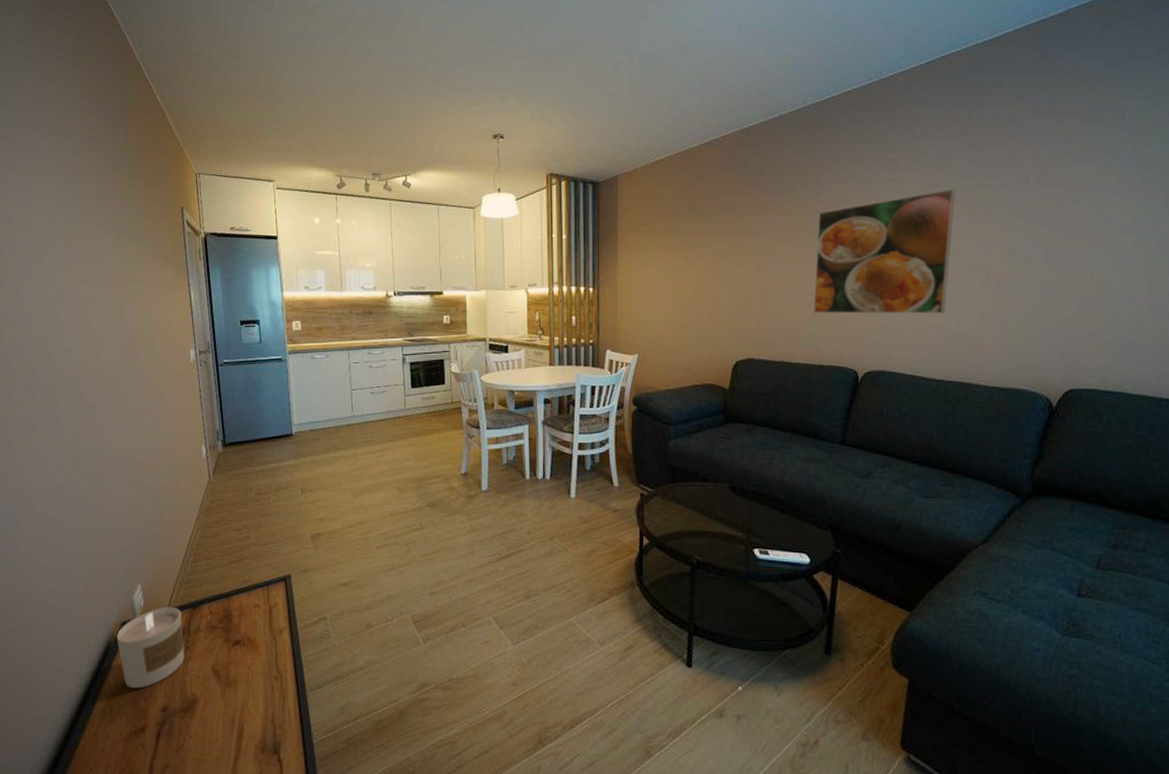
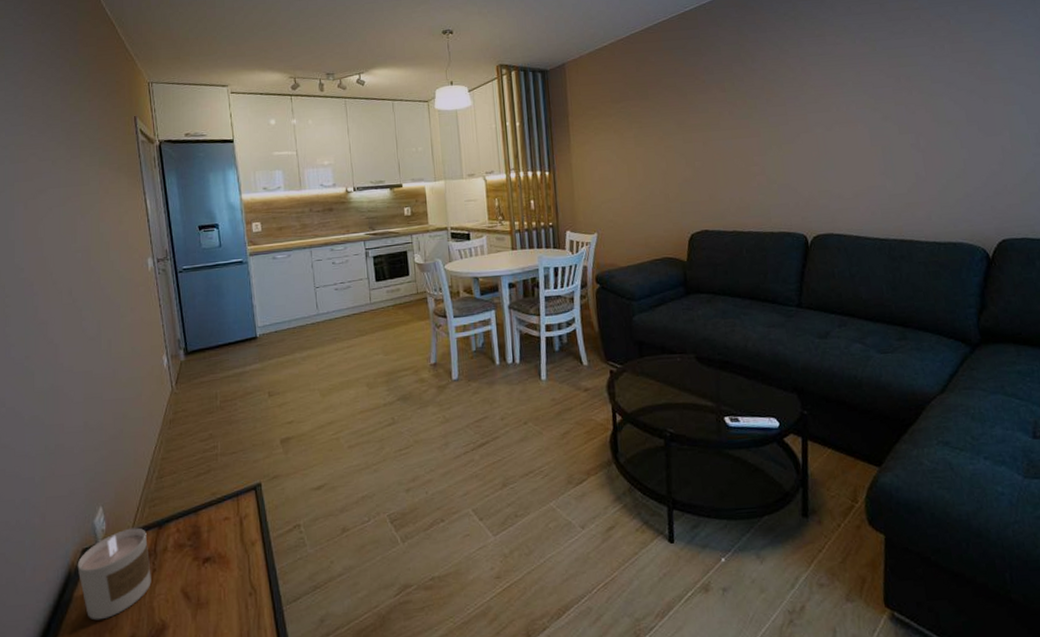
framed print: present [813,188,956,314] -> none [756,59,882,183]

